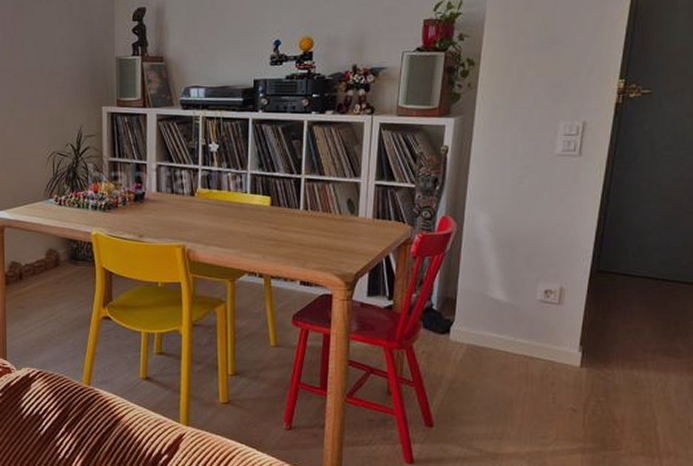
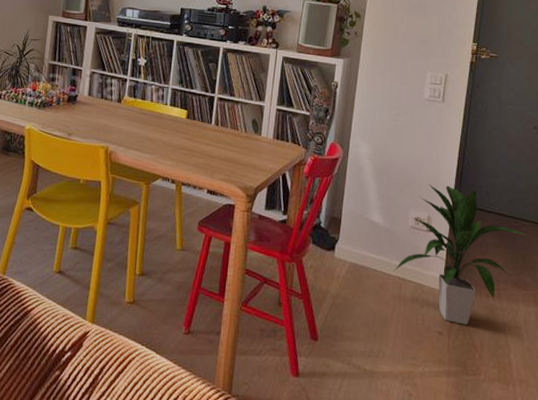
indoor plant: none [519,251,682,400] -> present [394,184,527,326]

